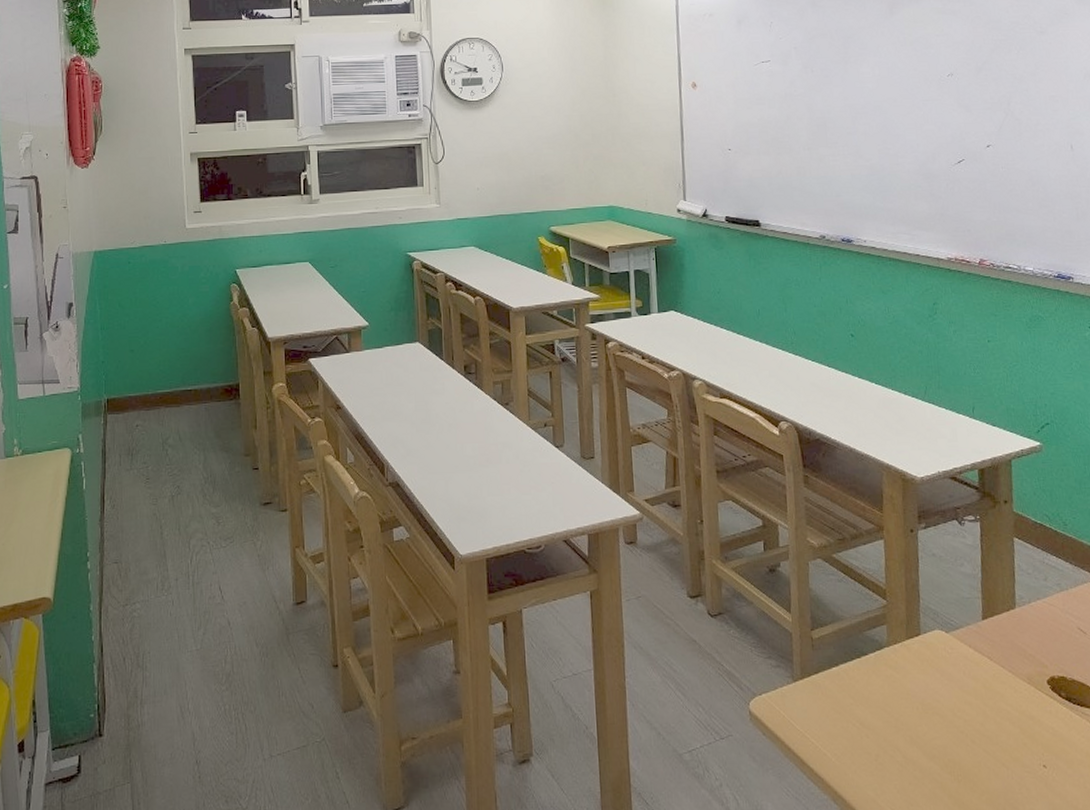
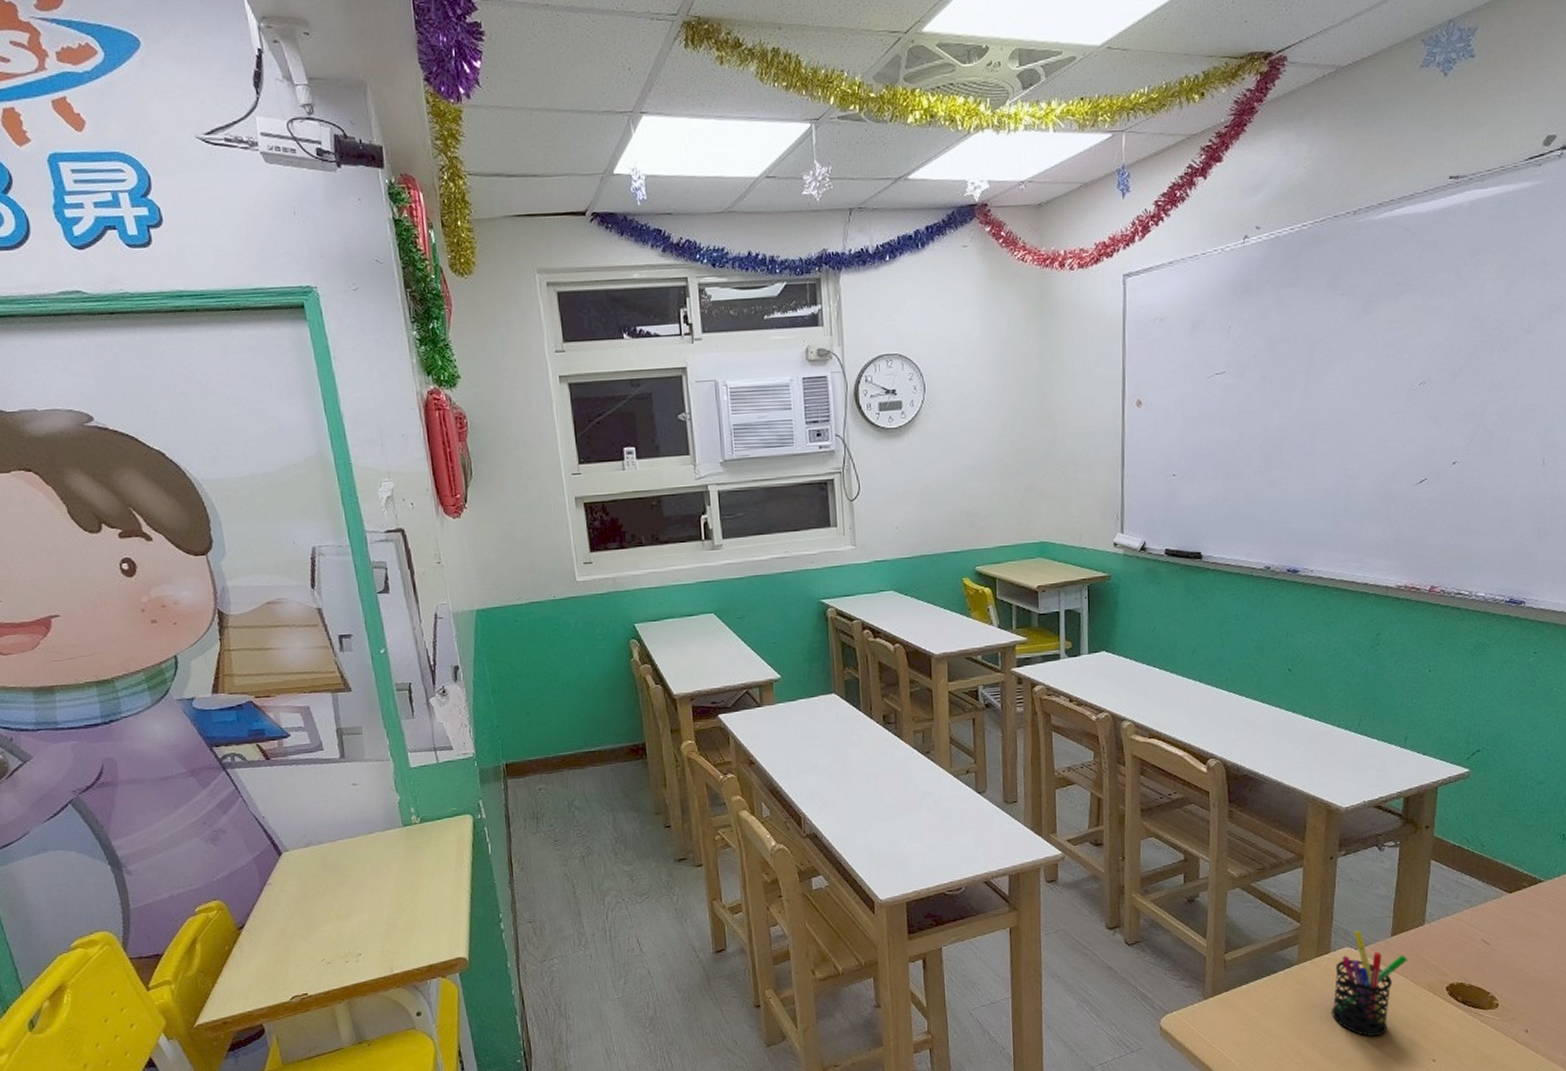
pen holder: none [928,611,1003,735] -> present [1332,930,1408,1037]

